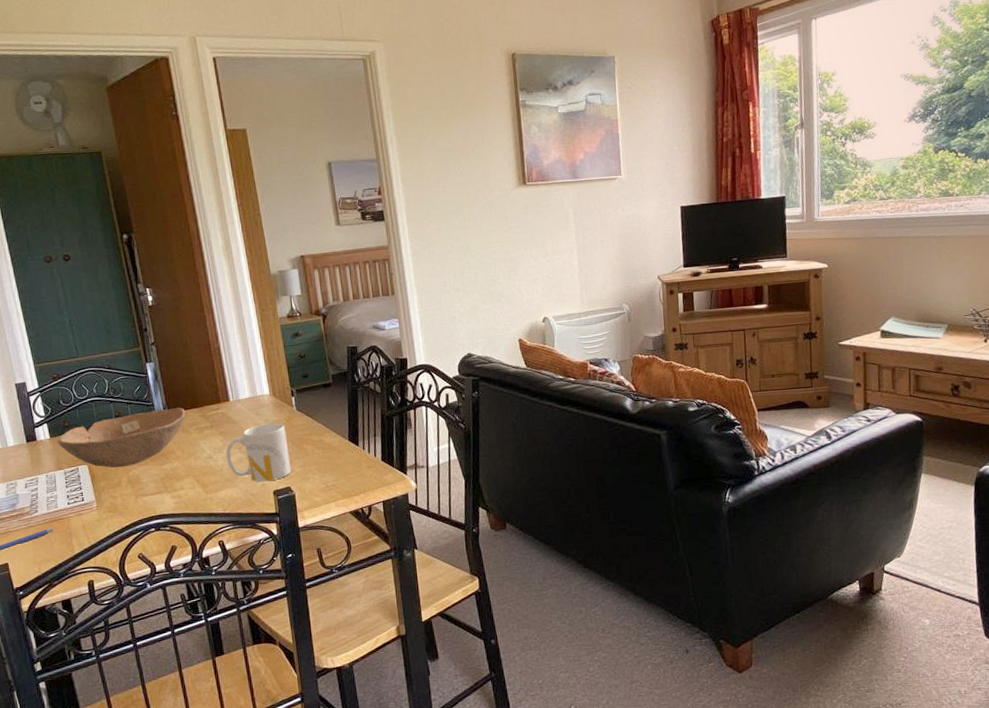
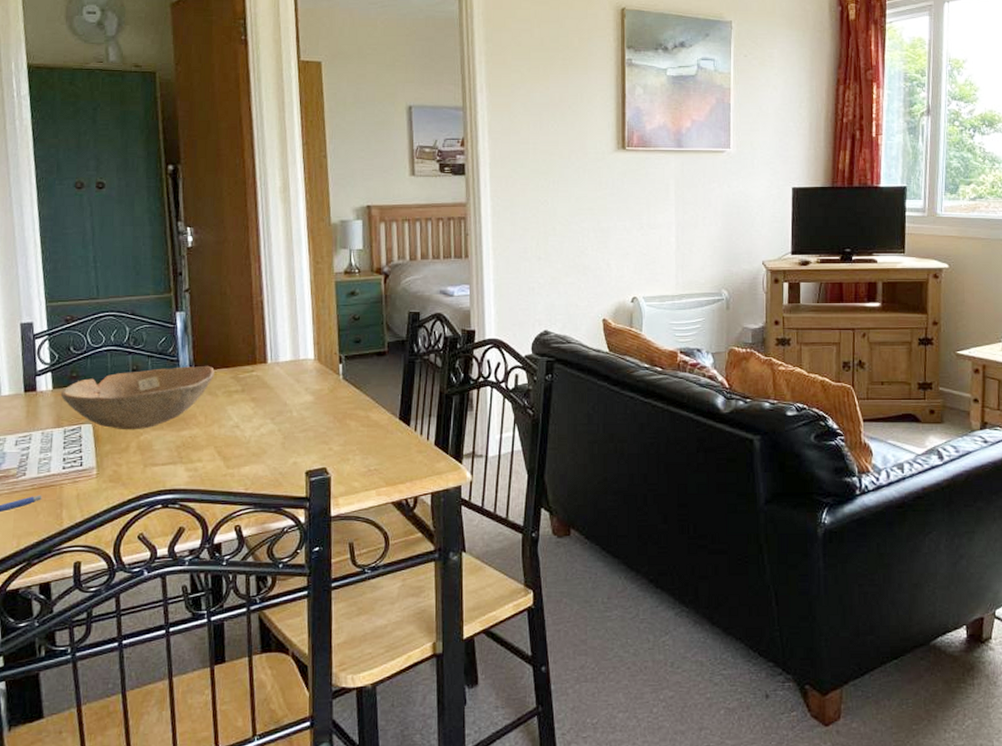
mug: present [225,423,292,482] -> none [255,392,330,460]

